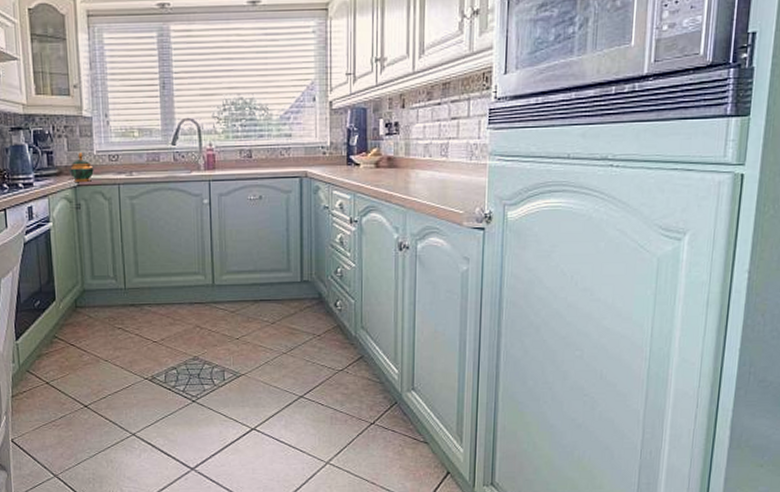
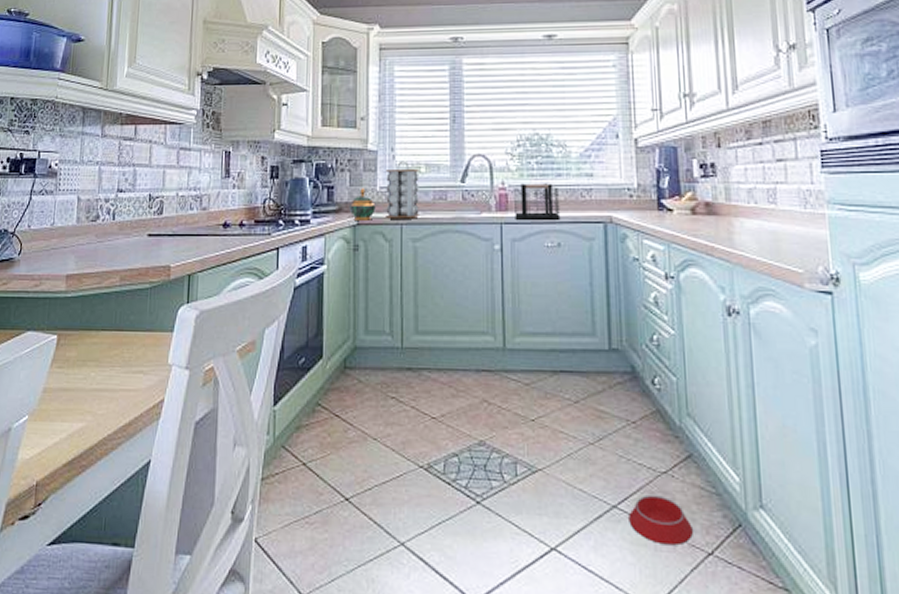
spice rack: none [100,126,136,181] -> present [385,161,421,221]
dish rack: none [221,144,262,178] -> present [514,183,561,221]
pet bowl: none [312,386,360,420] -> present [629,494,693,546]

